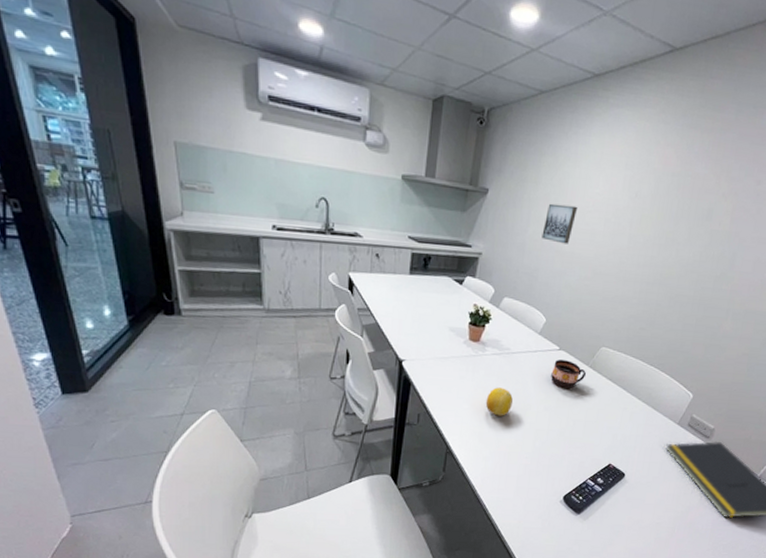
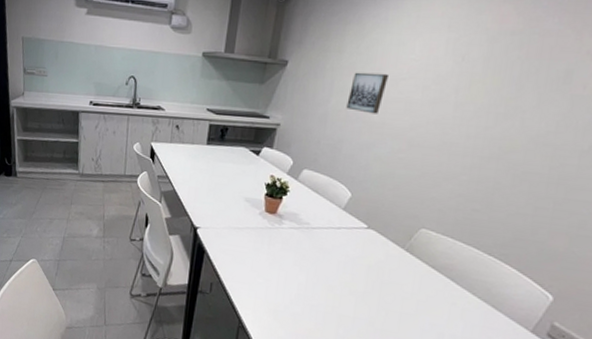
fruit: present [485,387,513,416] -> none [281,263,312,296]
cup: present [551,360,586,388] -> none [357,239,401,273]

